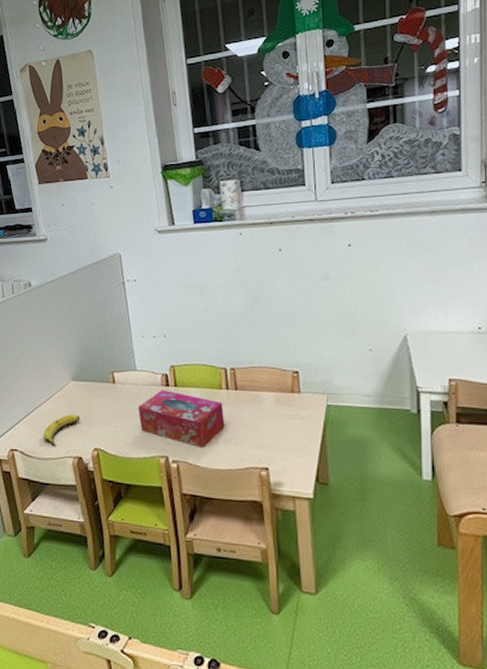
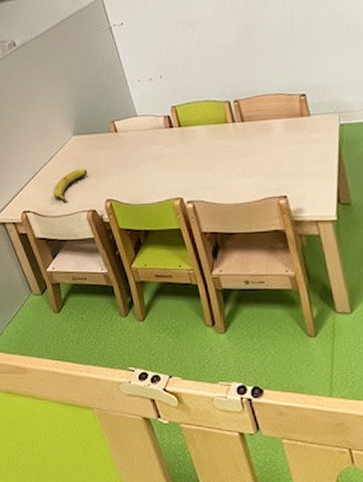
tissue box: present [138,390,225,448] -> none [145,131,237,185]

